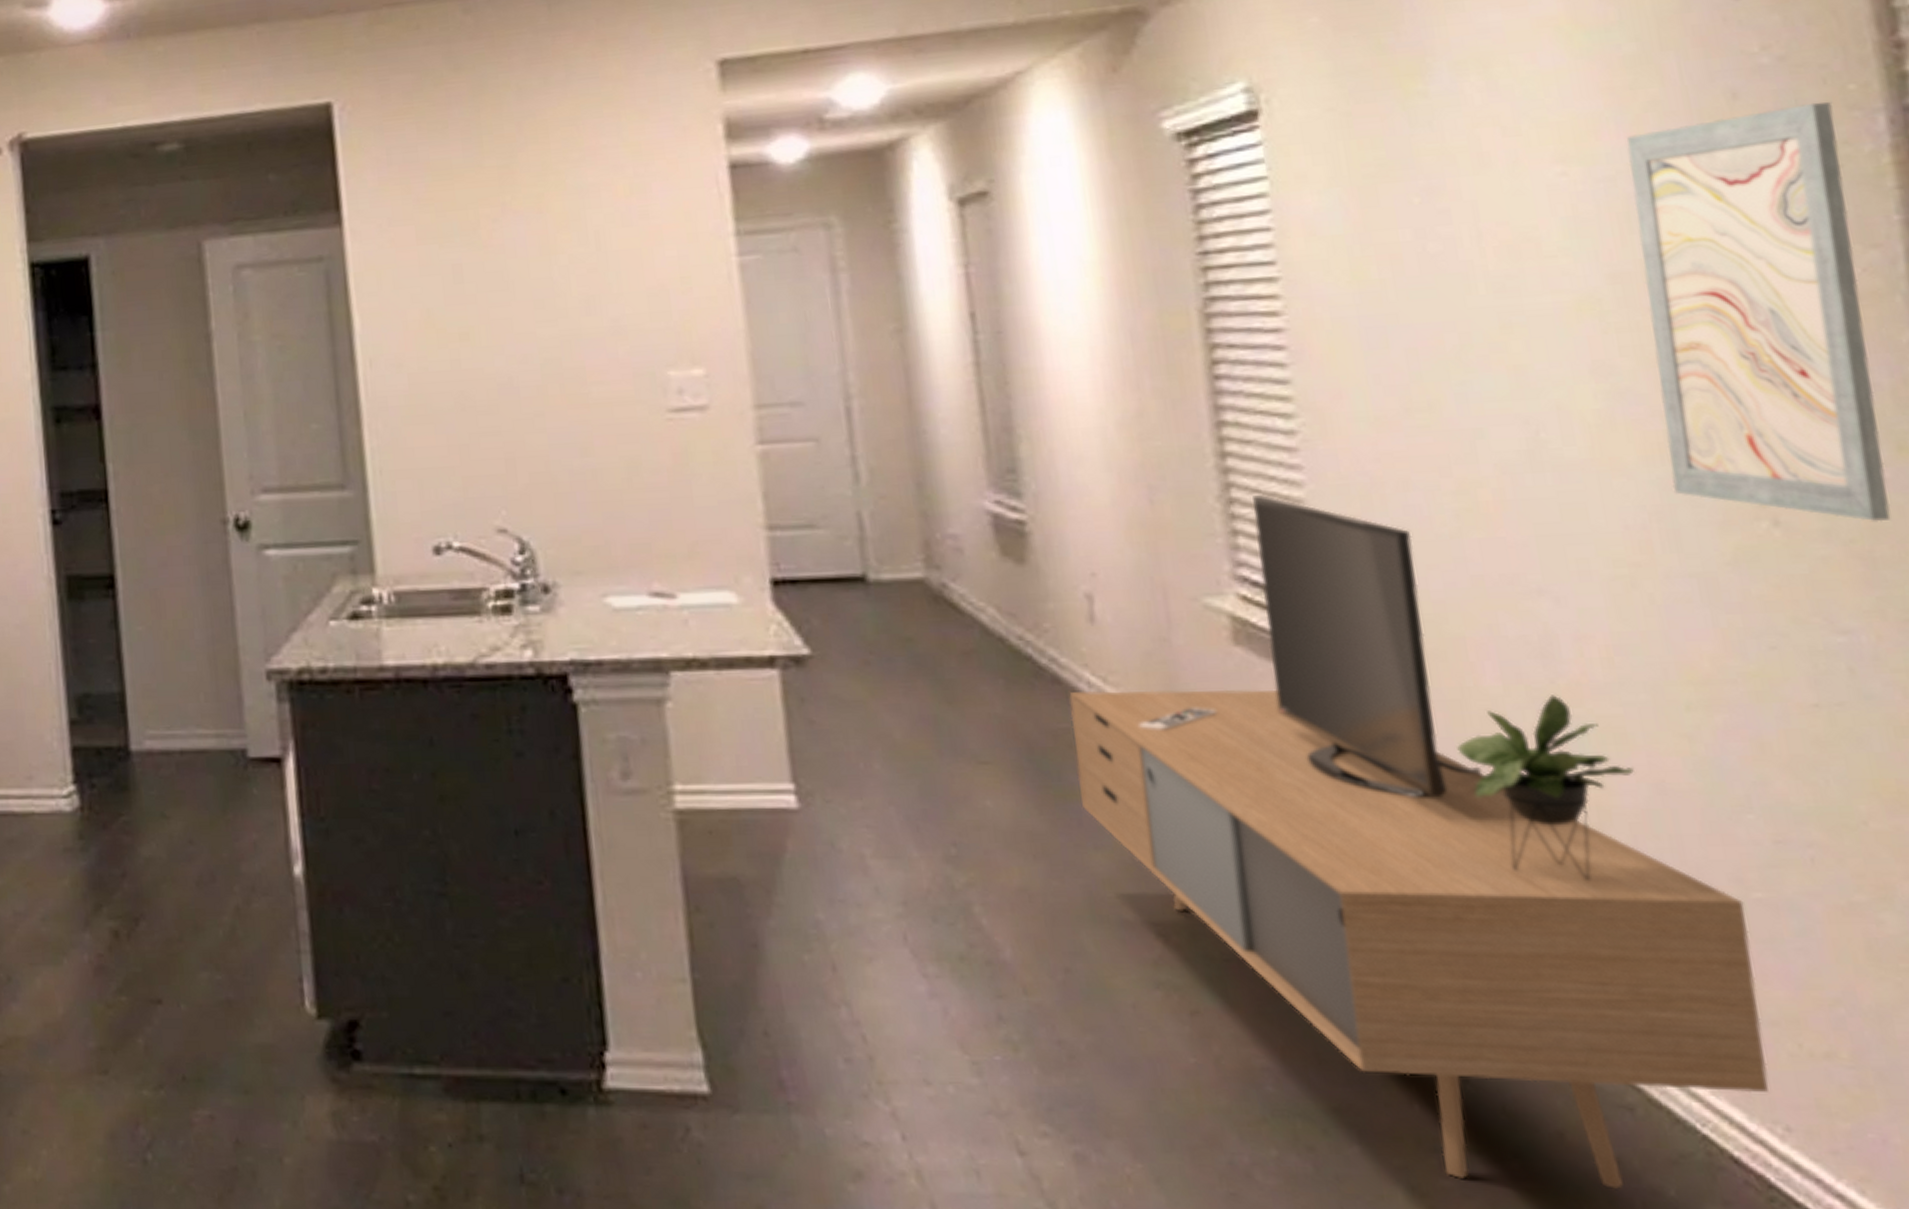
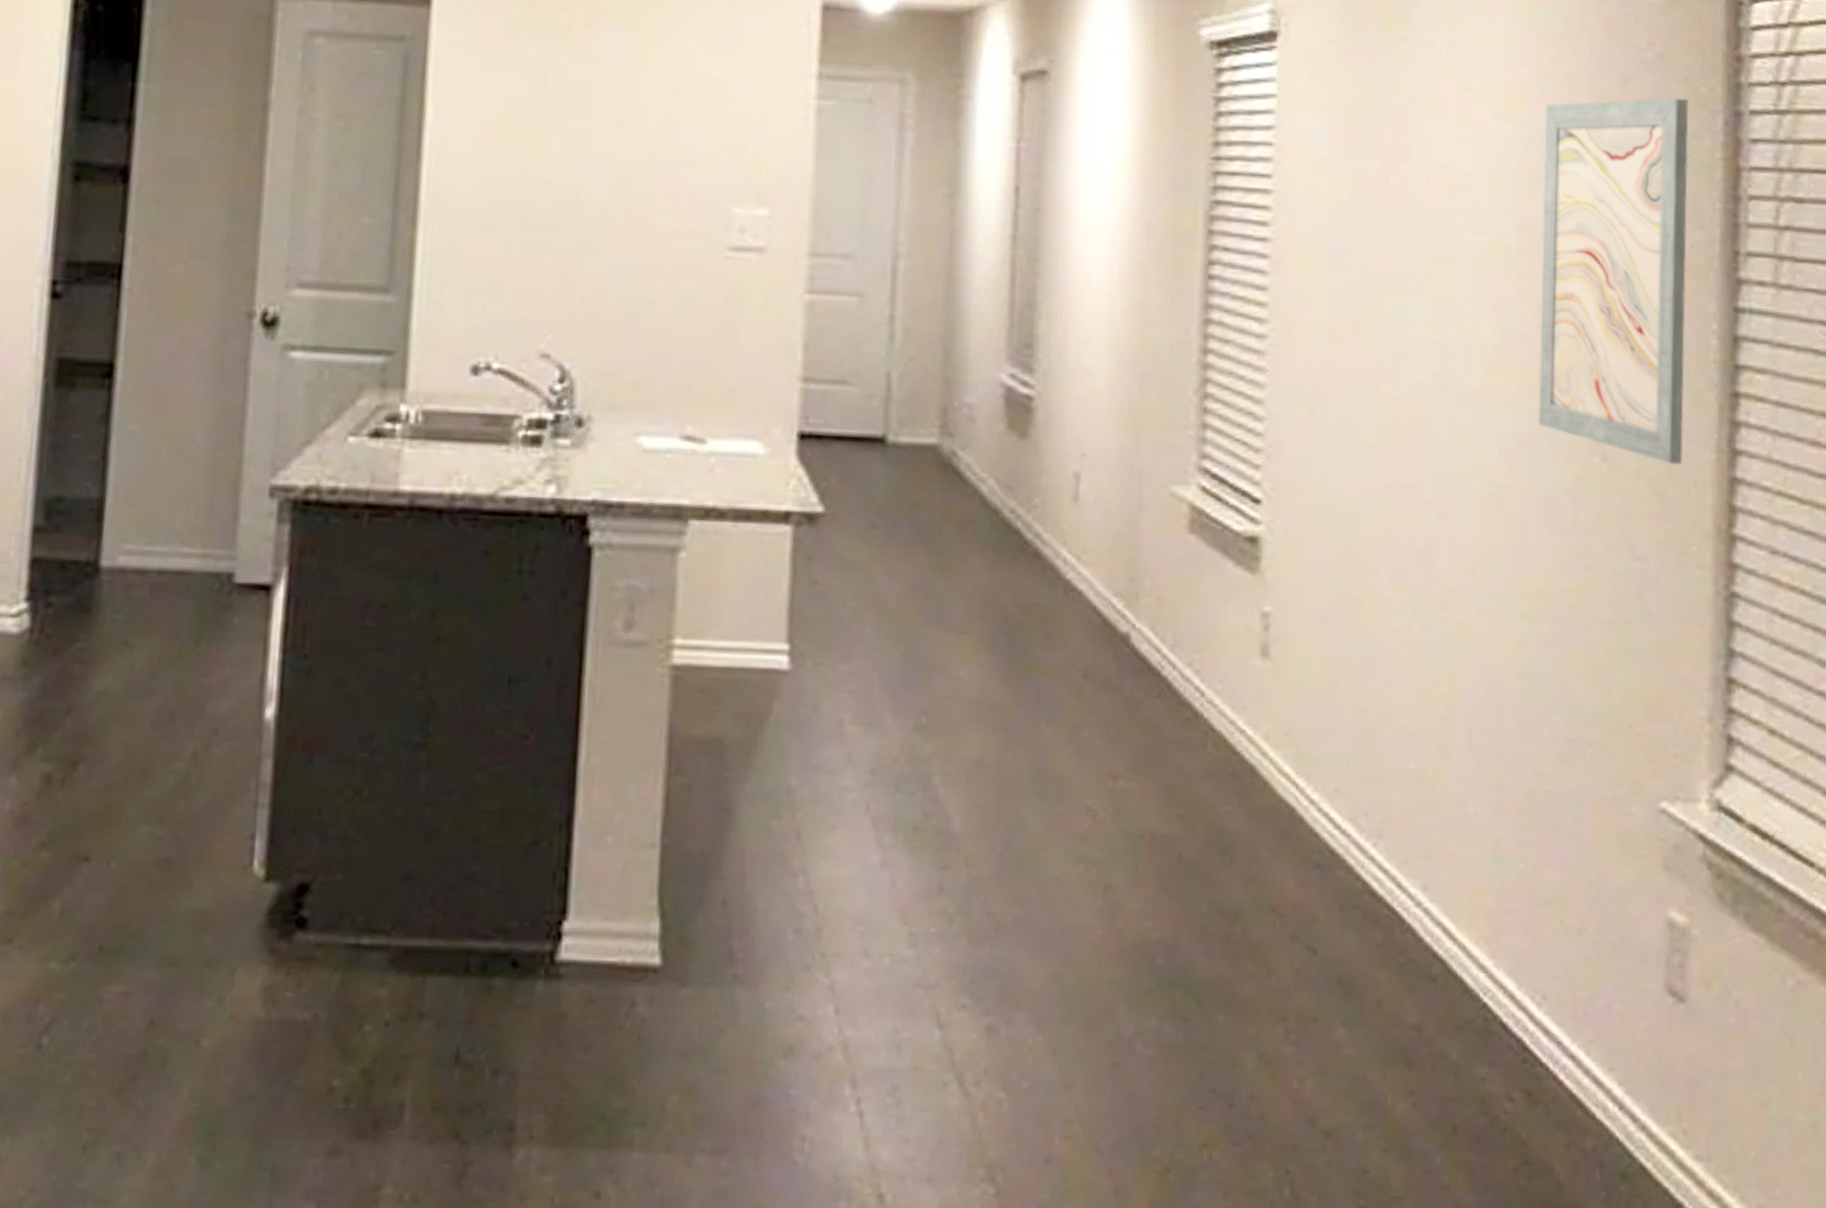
media console: present [1069,495,1769,1189] -> none [1042,393,1540,1053]

